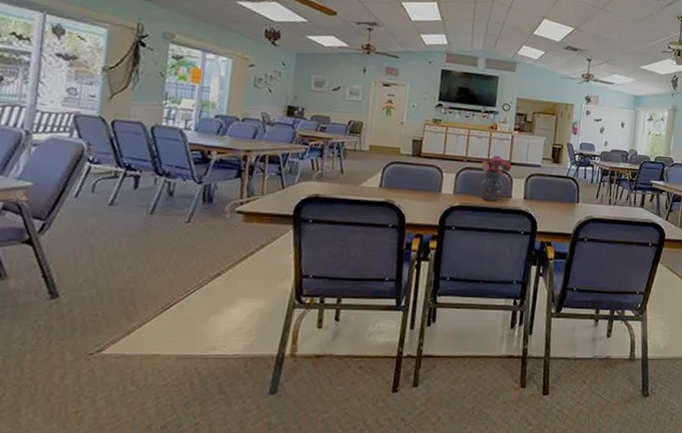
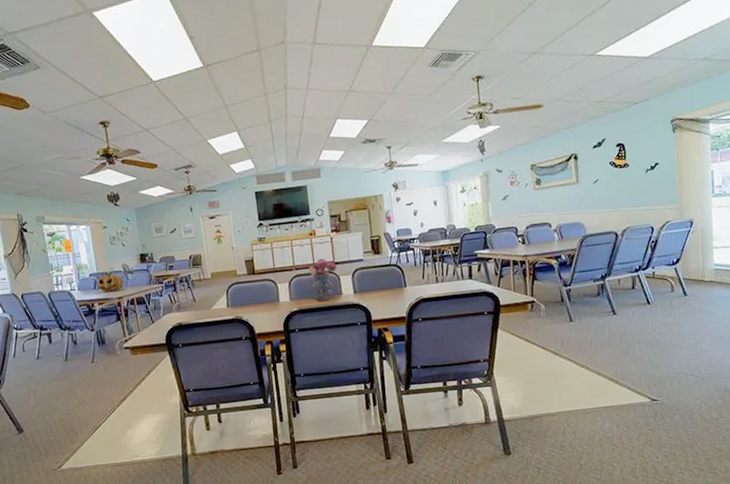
decorative pumpkin: none [222,115,259,142] -> present [97,270,124,293]

